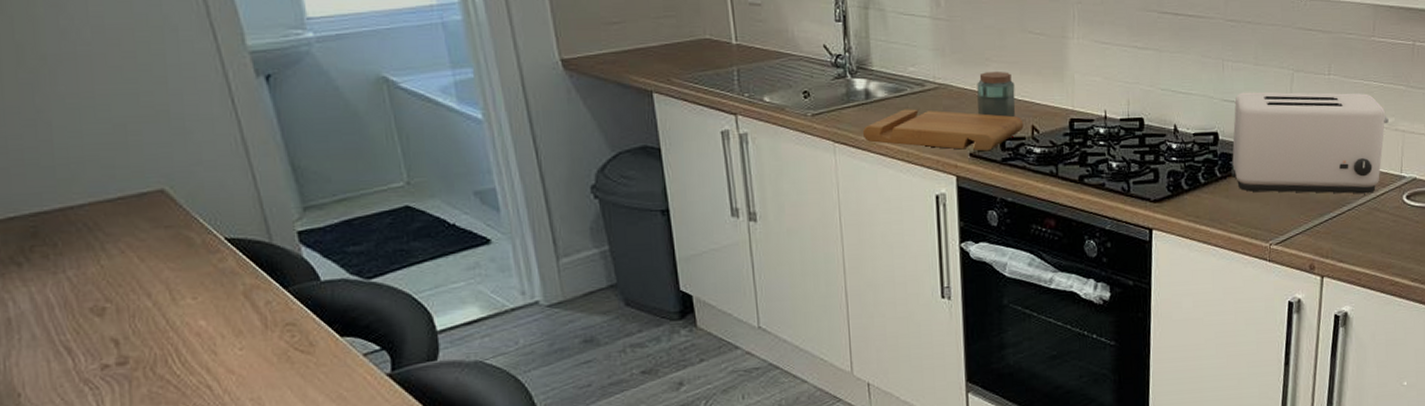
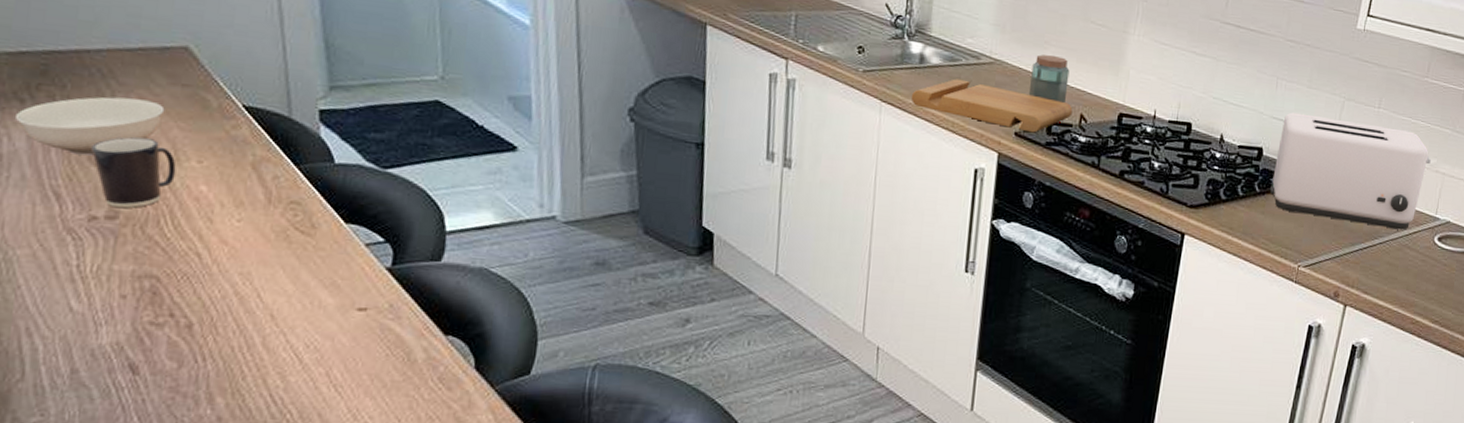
bowl: none [15,246,153,308] -> present [14,96,165,156]
mug: none [91,283,174,354] -> present [91,137,176,209]

